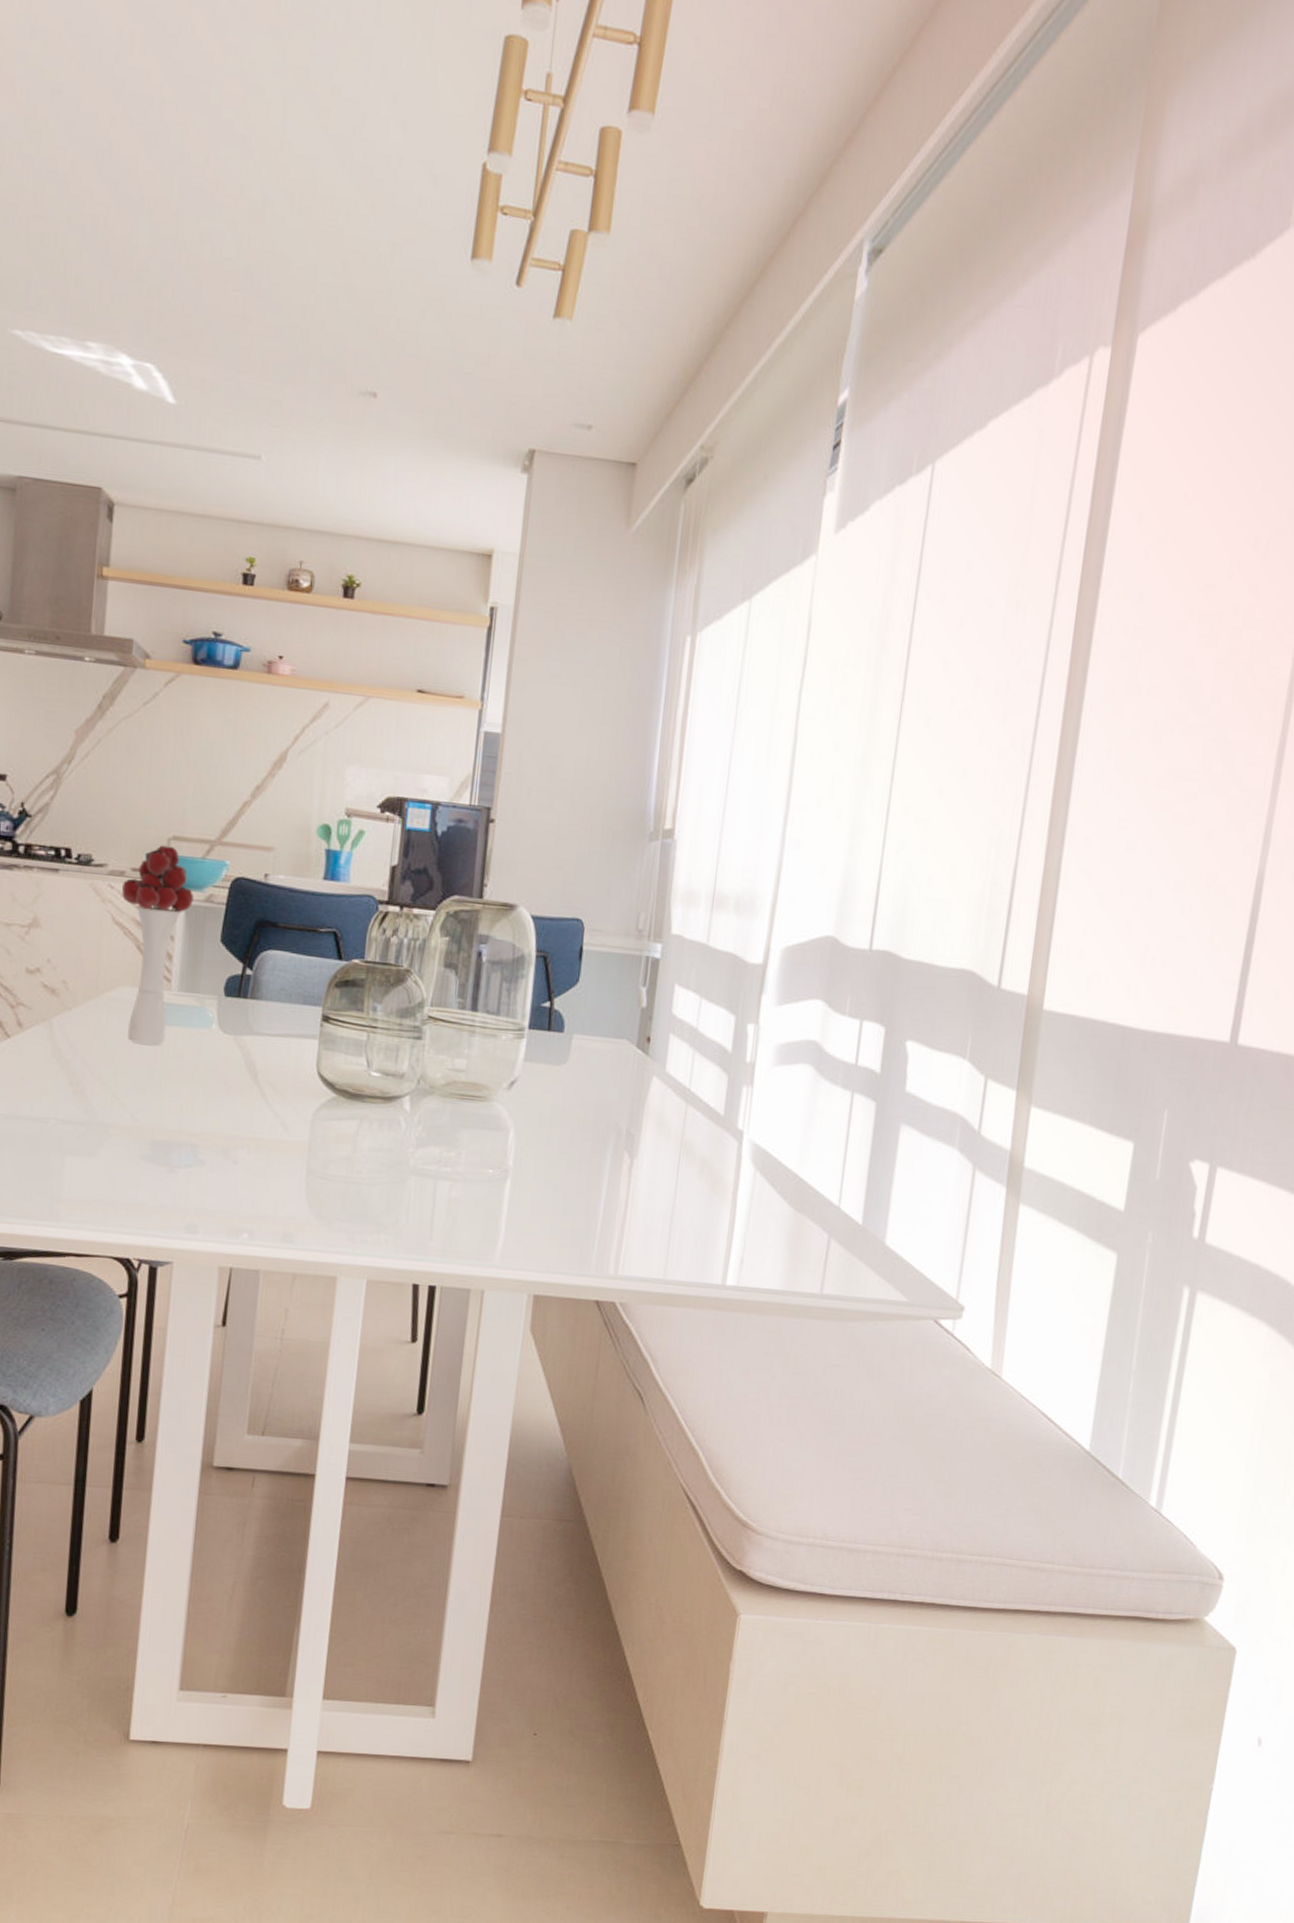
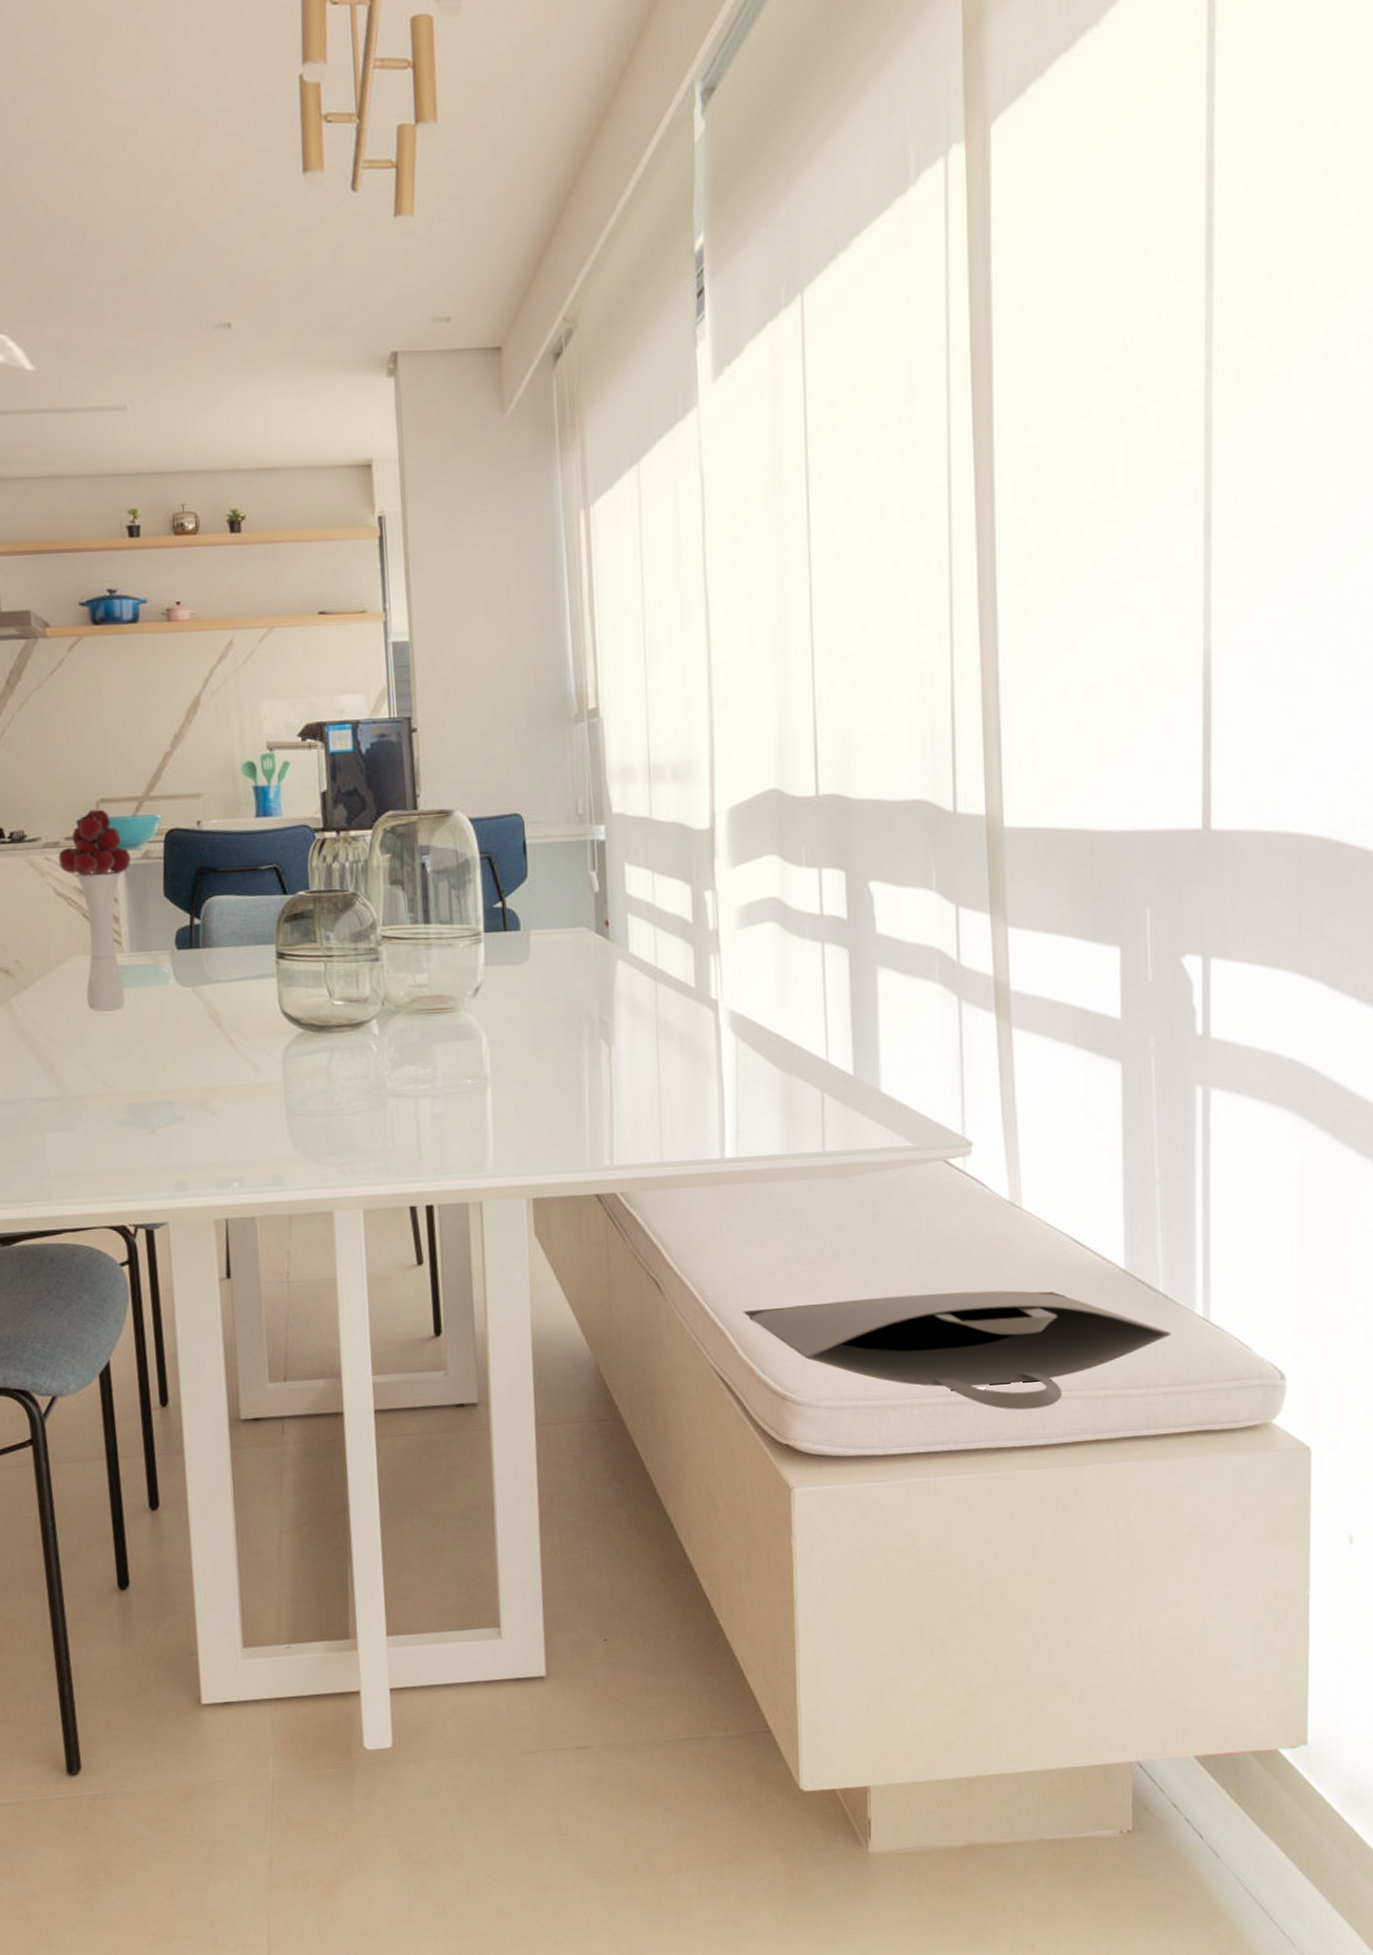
tote bag: none [719,1436,1123,1573] -> present [743,1290,1172,1410]

